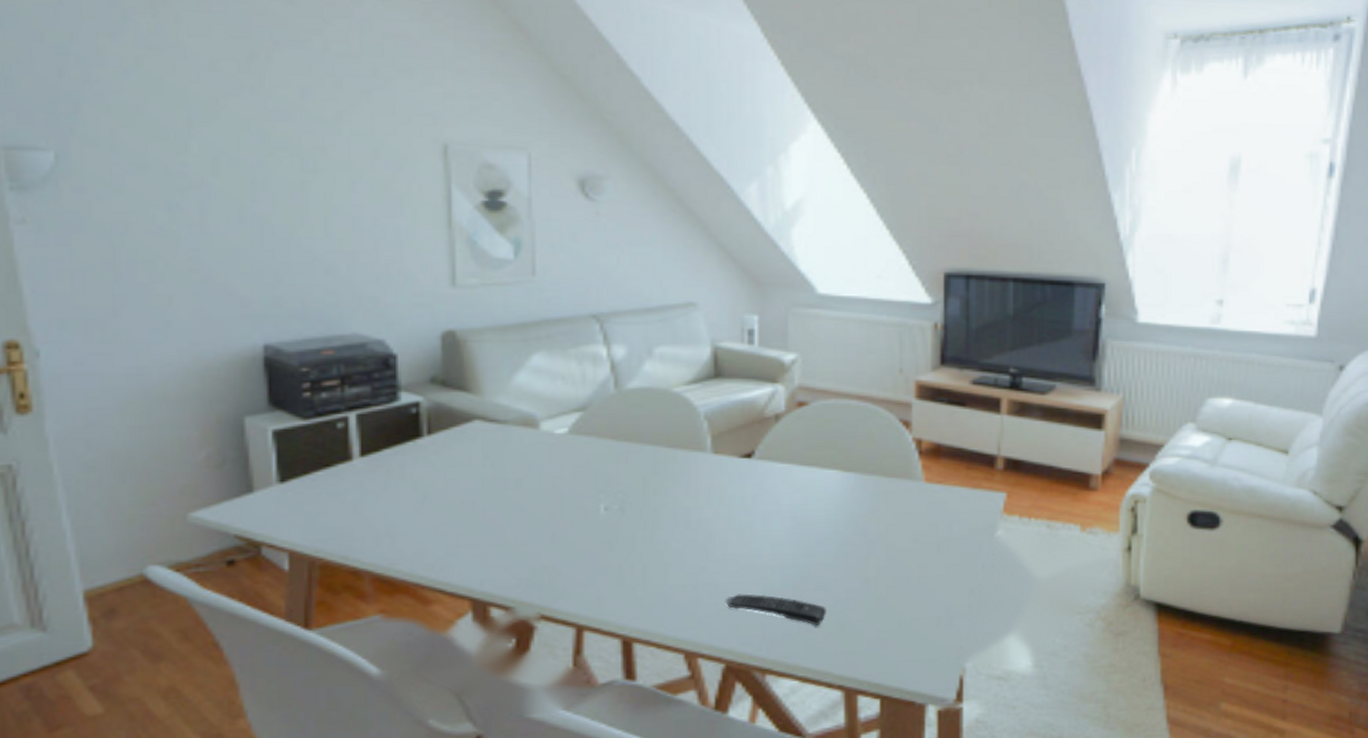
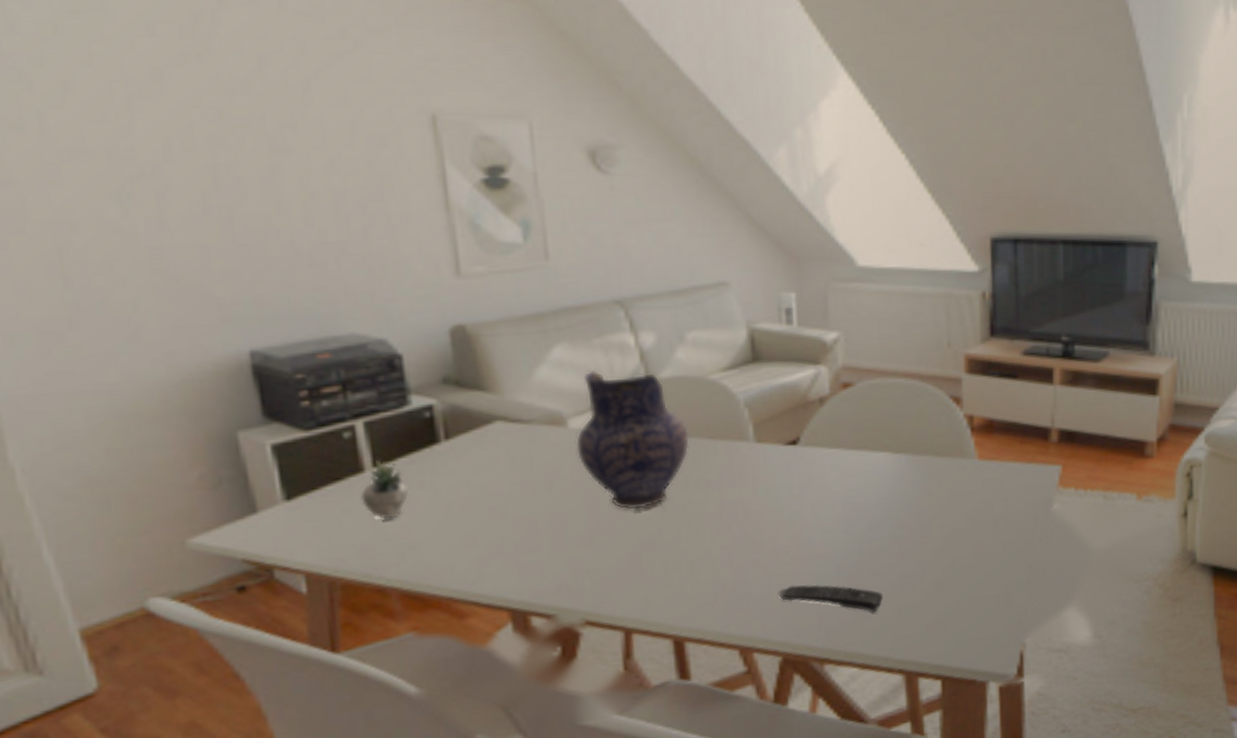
succulent plant: none [347,437,426,506] -> present [361,442,444,520]
pottery: none [546,378,650,511] -> present [576,370,690,510]

